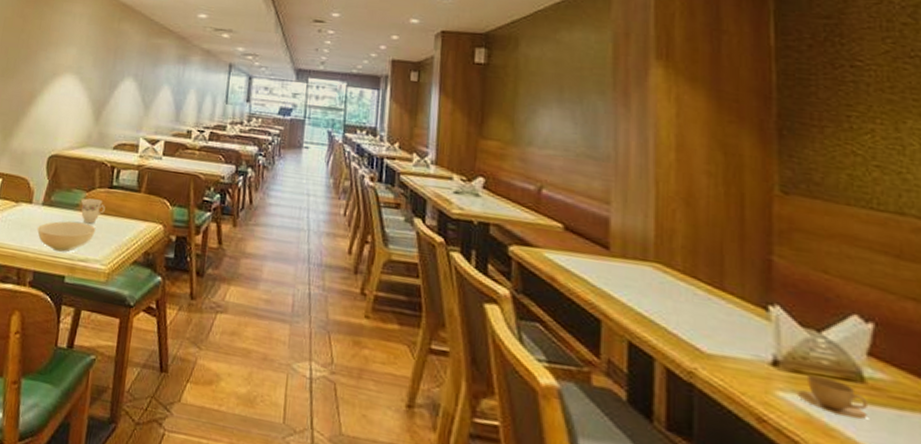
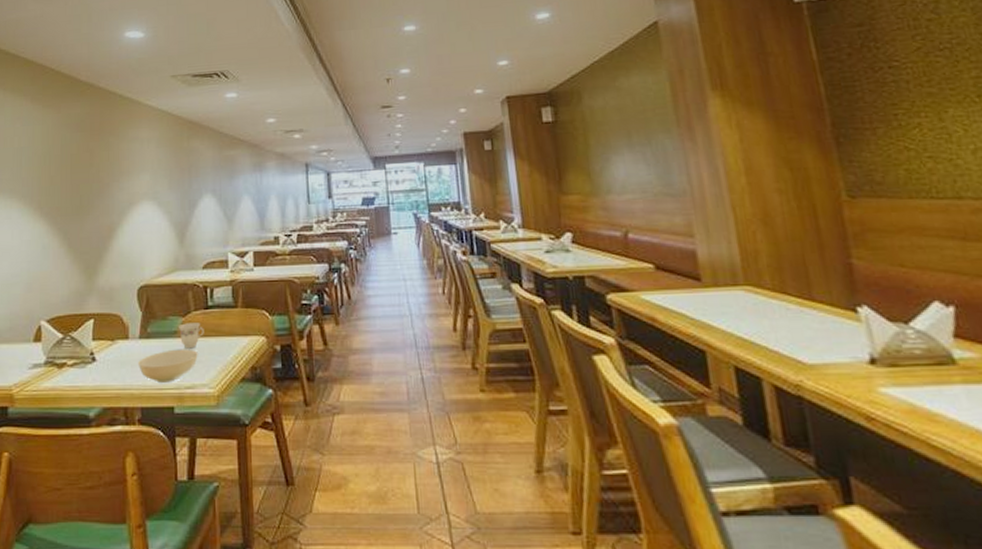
teacup: present [797,374,867,420] -> none [897,365,965,401]

